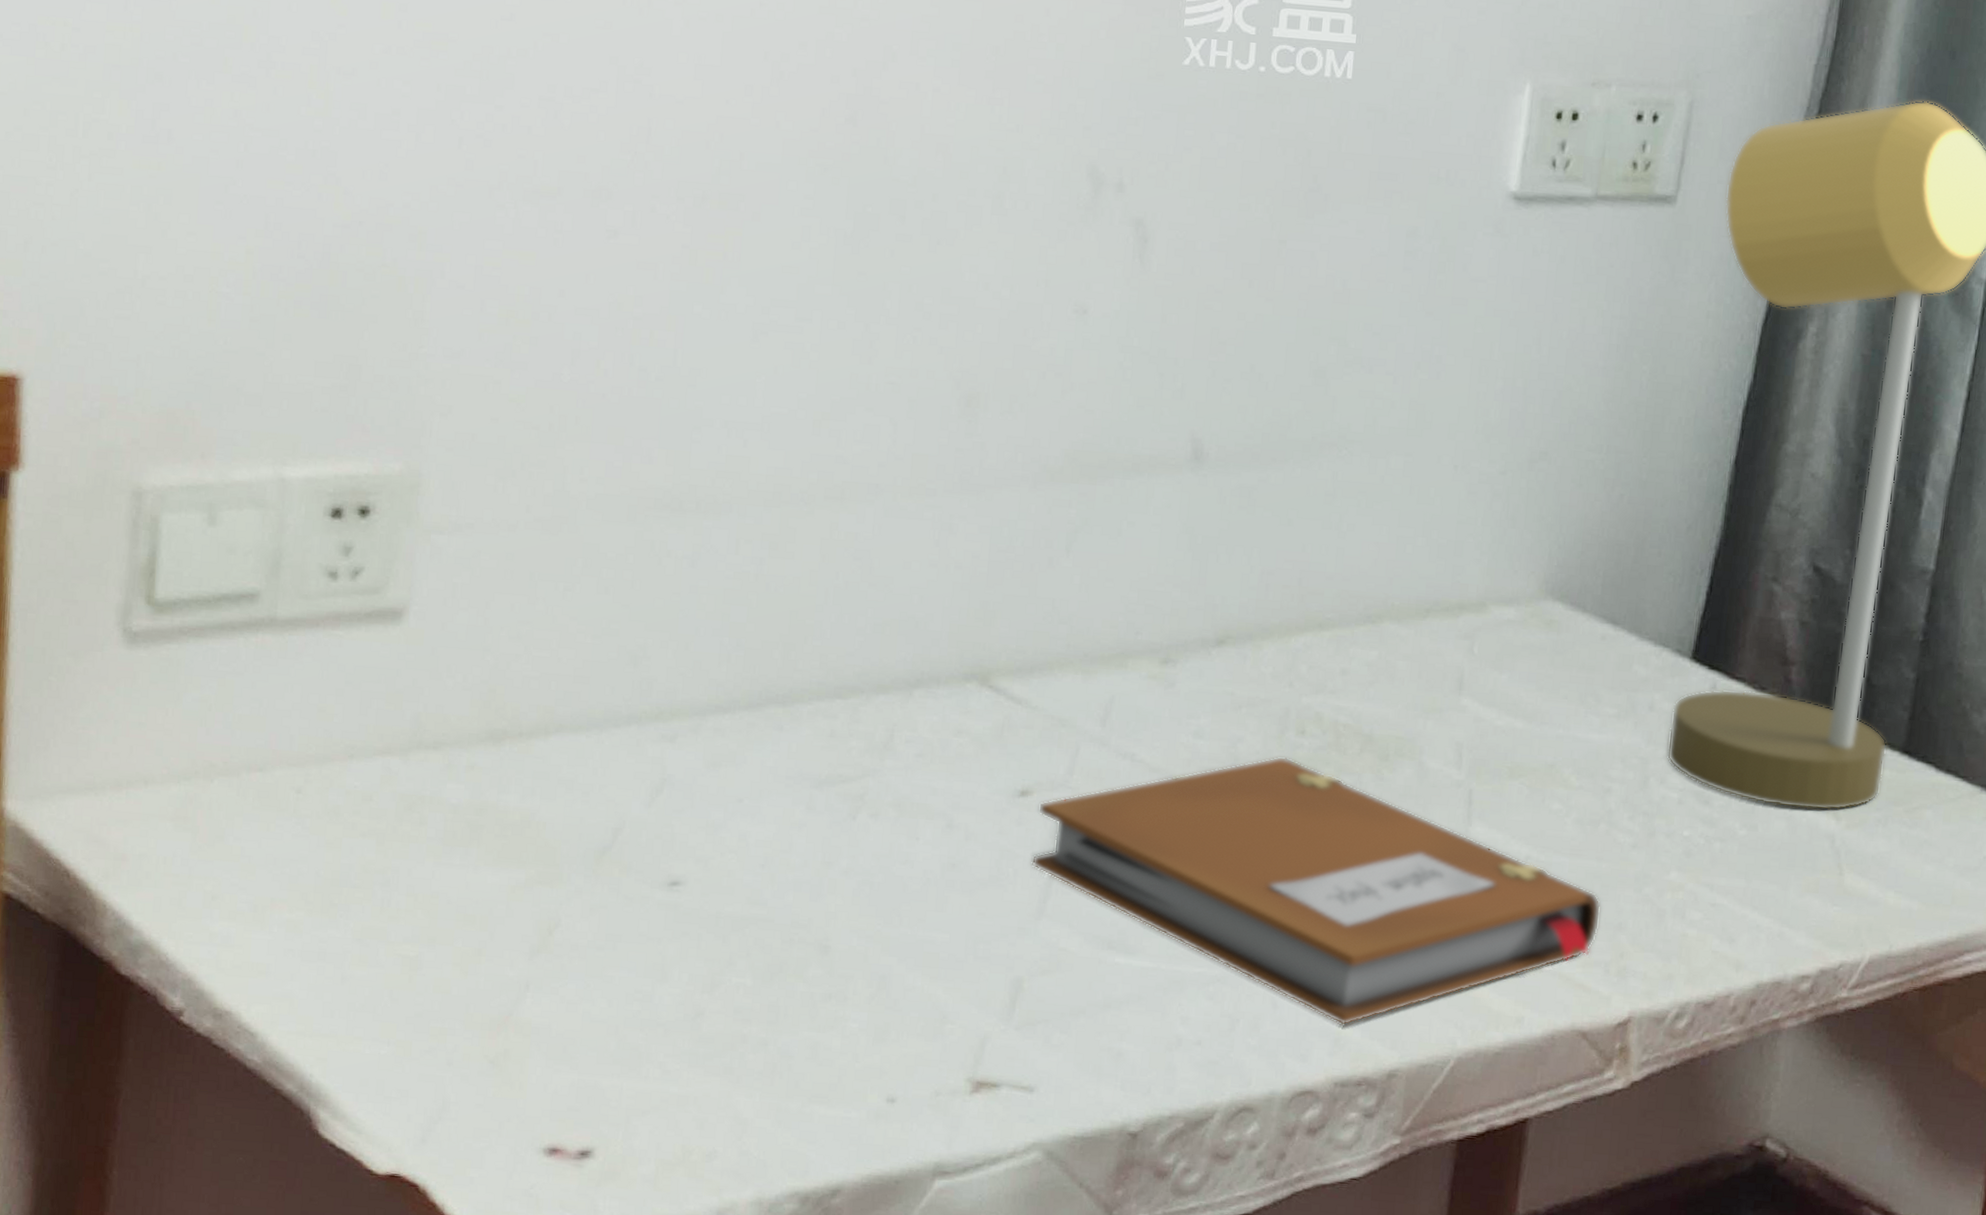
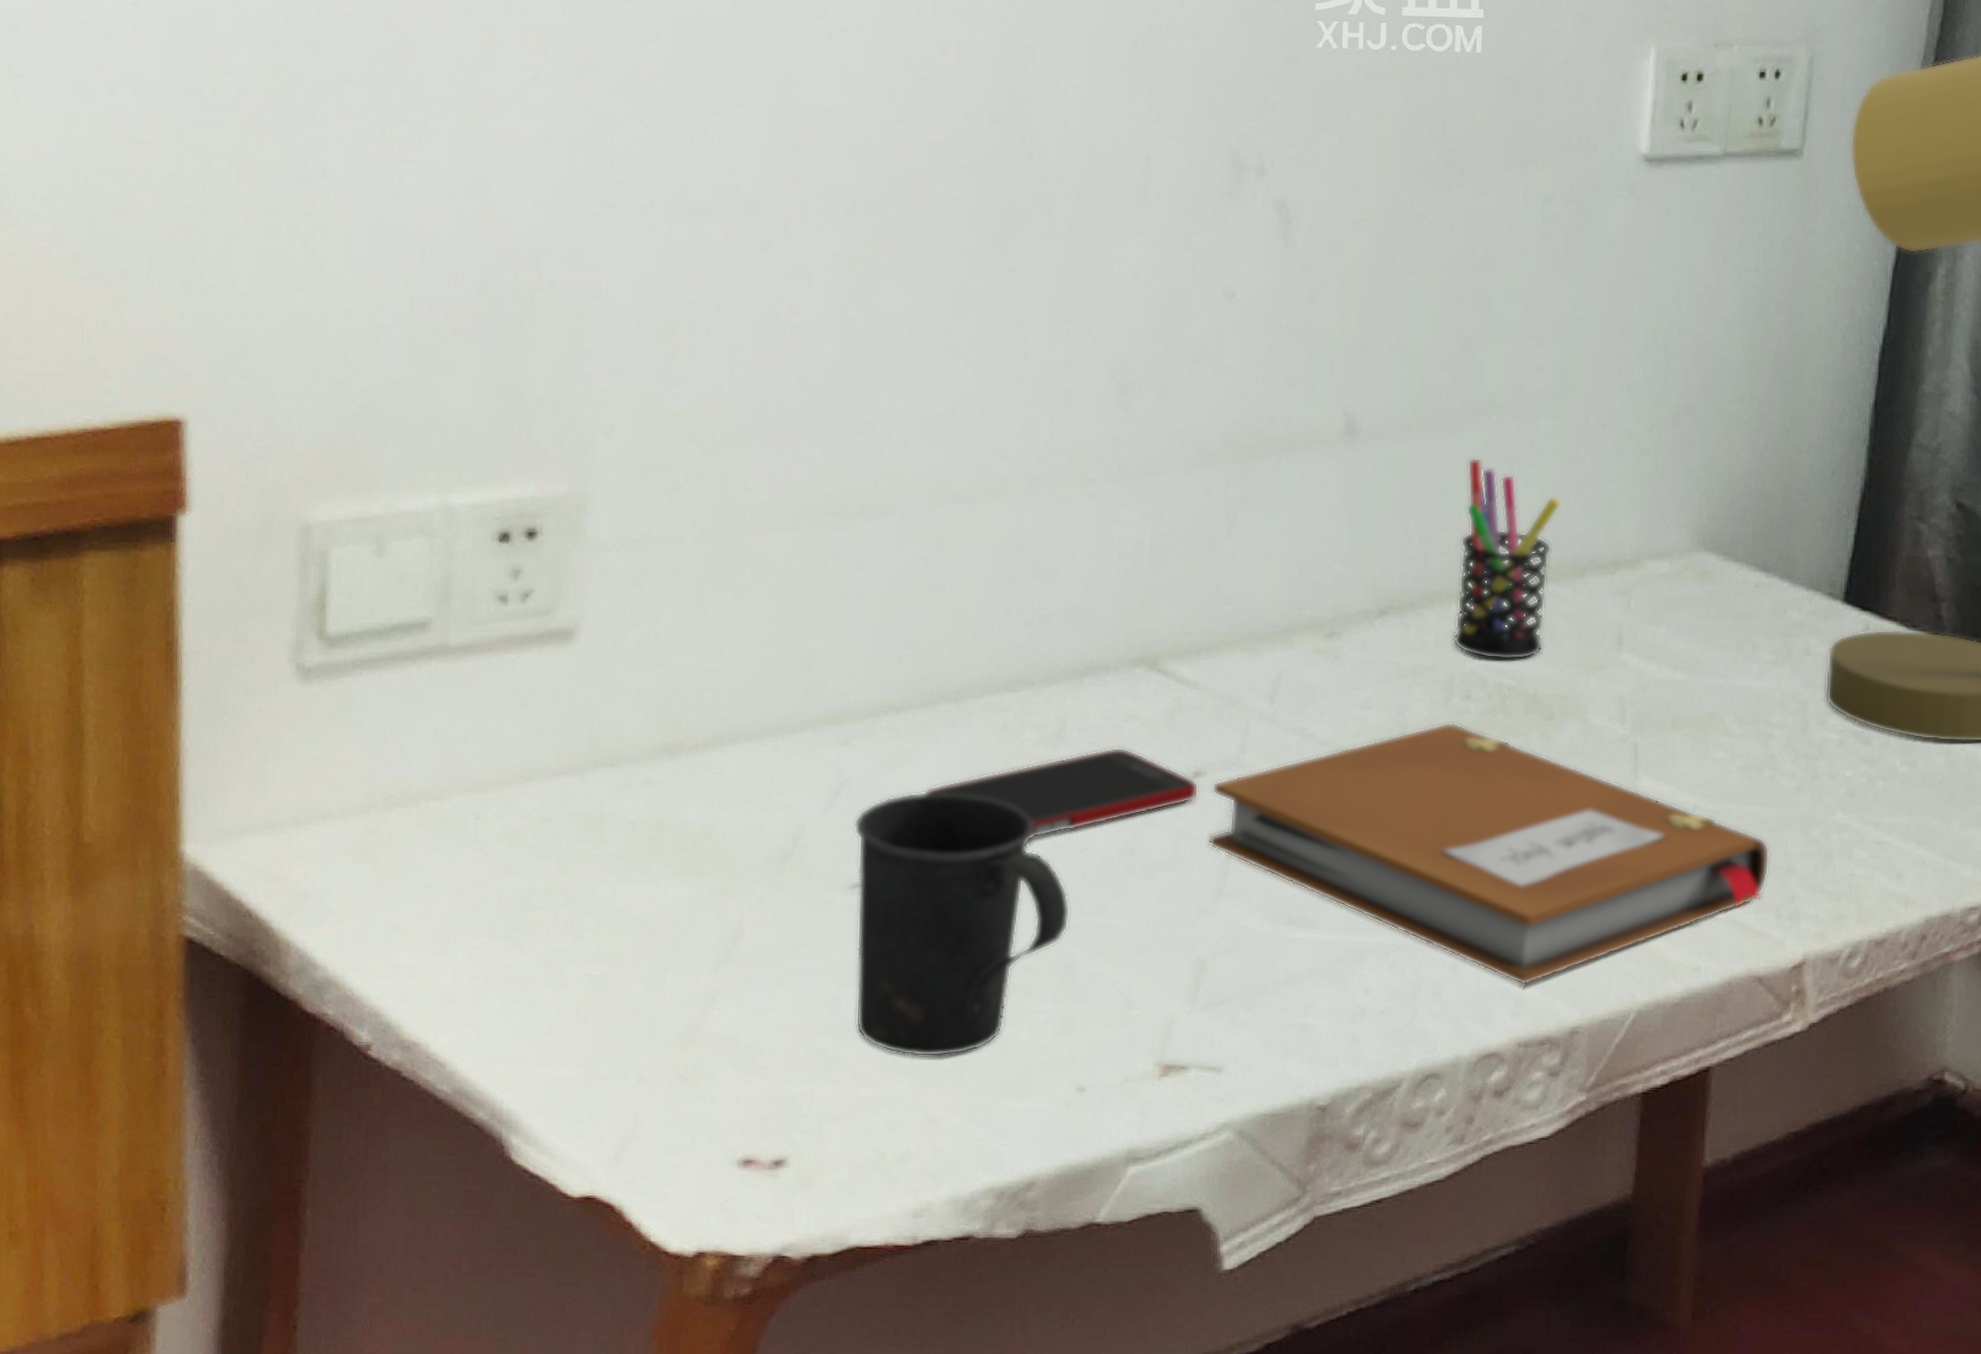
mug: none [667,793,889,1059] -> present [854,791,1070,1057]
cell phone: none [746,760,1025,849] -> present [923,747,1199,840]
pen holder: none [1290,490,1409,699] -> present [1452,457,1561,661]

